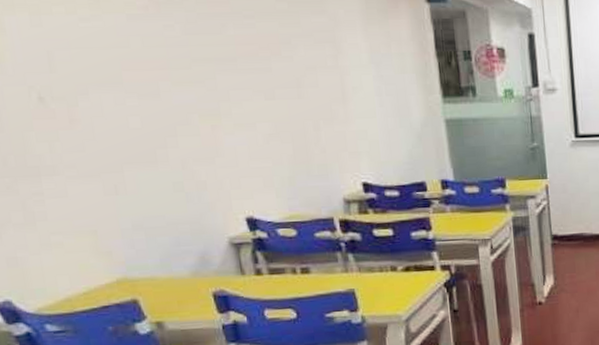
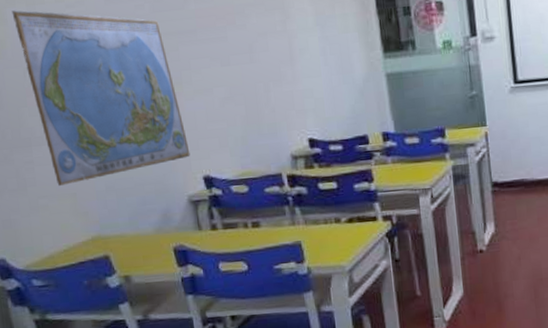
world map: none [11,19,231,223] -> present [11,10,190,187]

